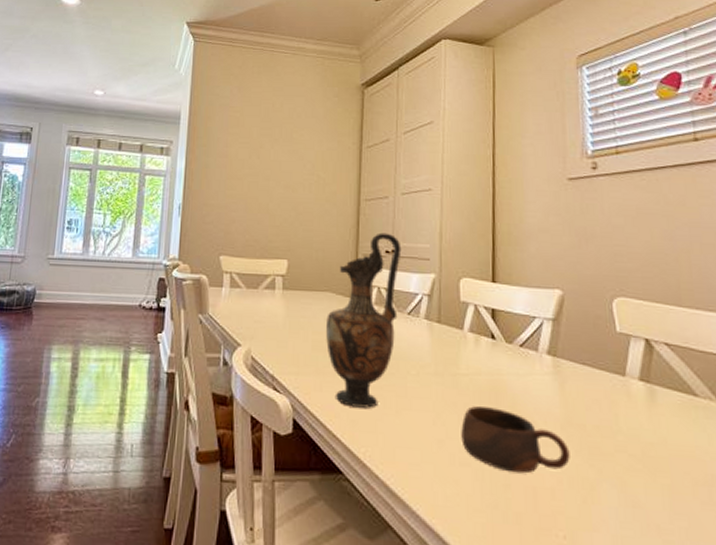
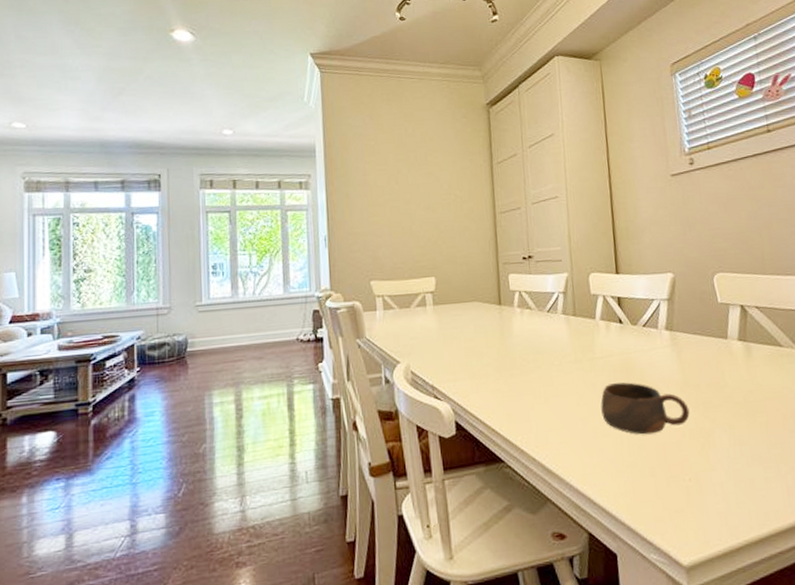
vase: present [326,232,402,408] -> none [476,241,539,402]

